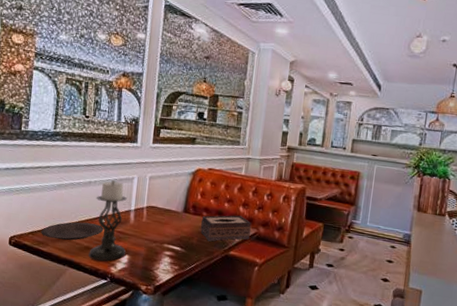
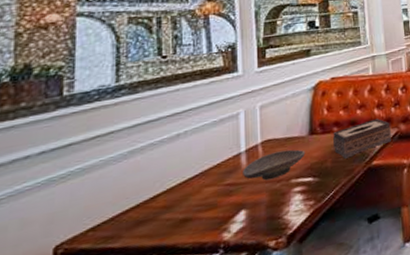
plate: present [41,222,103,241] -> none [108,184,205,227]
candle holder: present [88,179,127,261] -> none [187,122,241,234]
decorative bowl: none [130,217,178,239] -> present [243,149,306,181]

